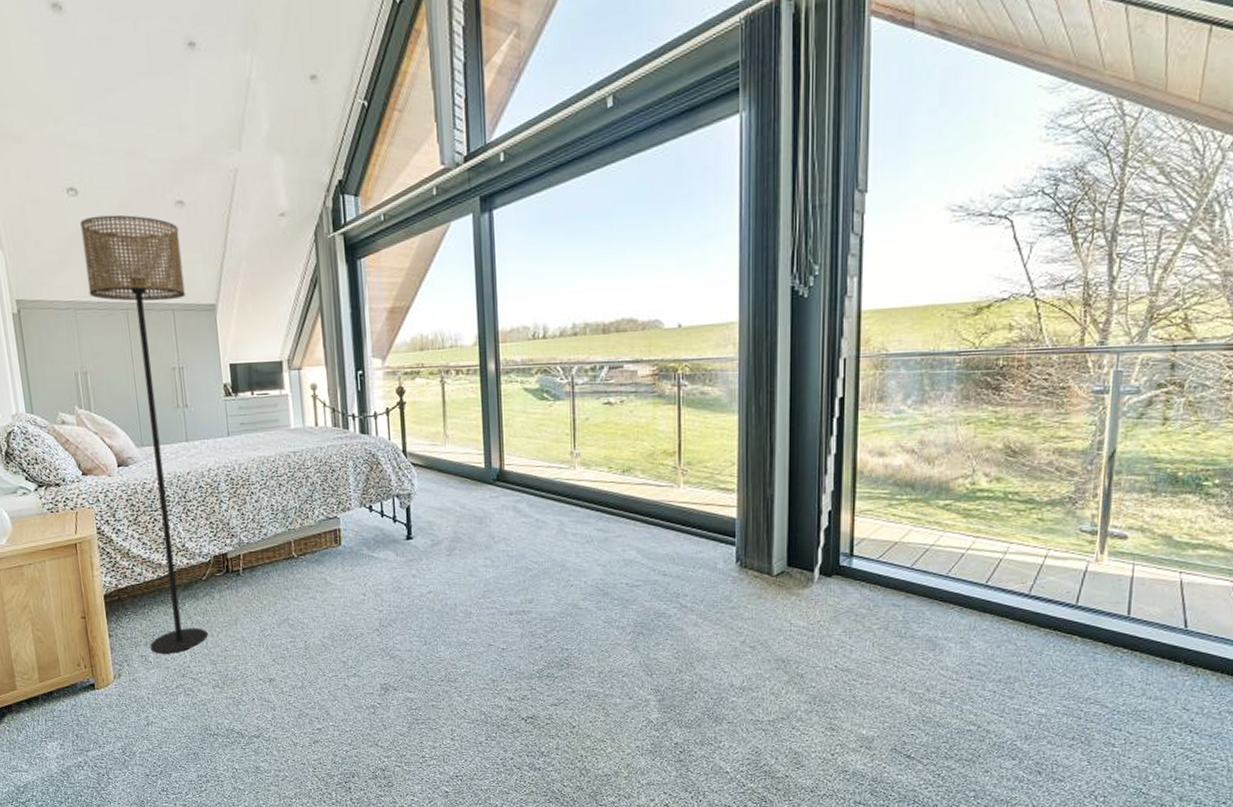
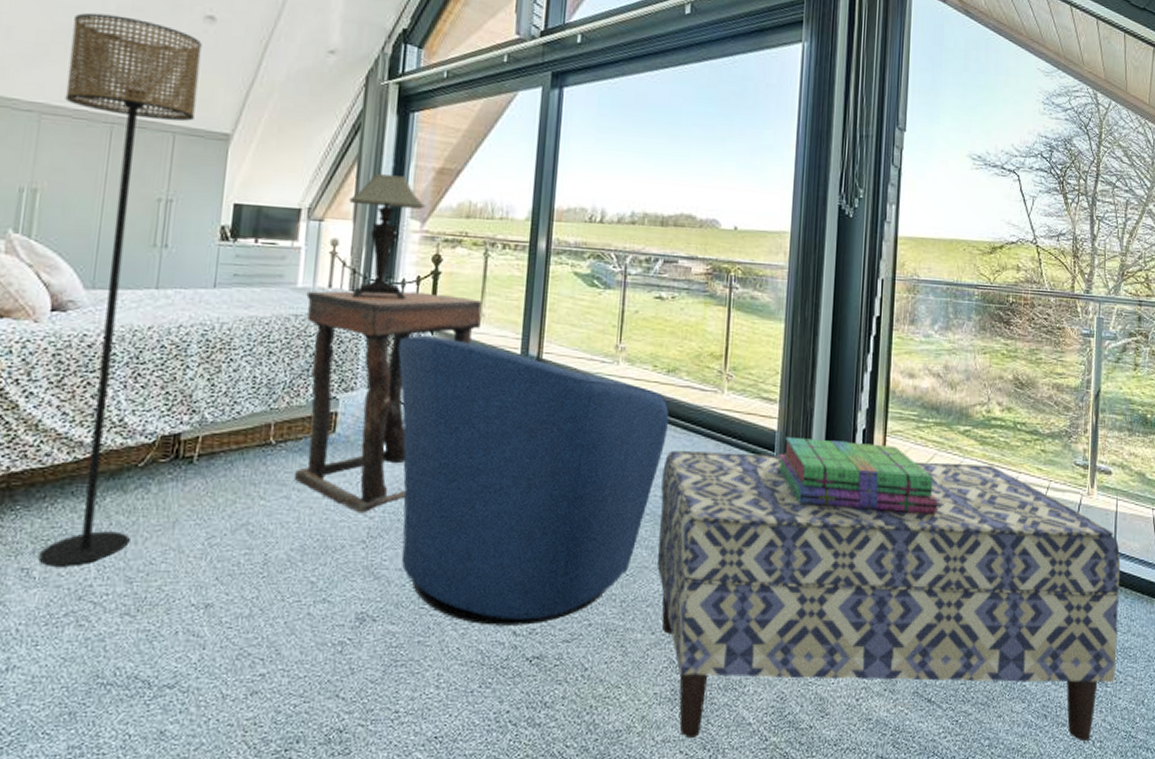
side table: none [299,421,446,608] -> present [293,291,482,514]
table lamp: none [319,320,384,433] -> present [349,174,426,299]
armchair: none [379,458,628,693] -> present [398,334,670,626]
bench: none [626,537,1136,796] -> present [657,451,1121,742]
stack of books: none [740,523,915,588] -> present [778,436,938,514]

